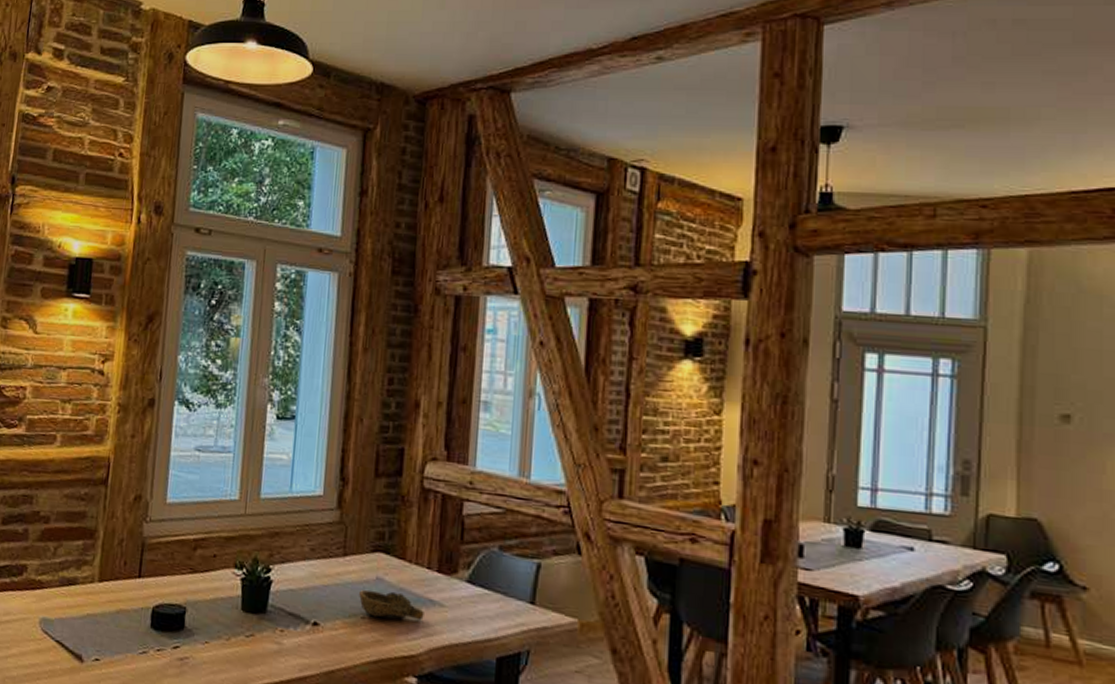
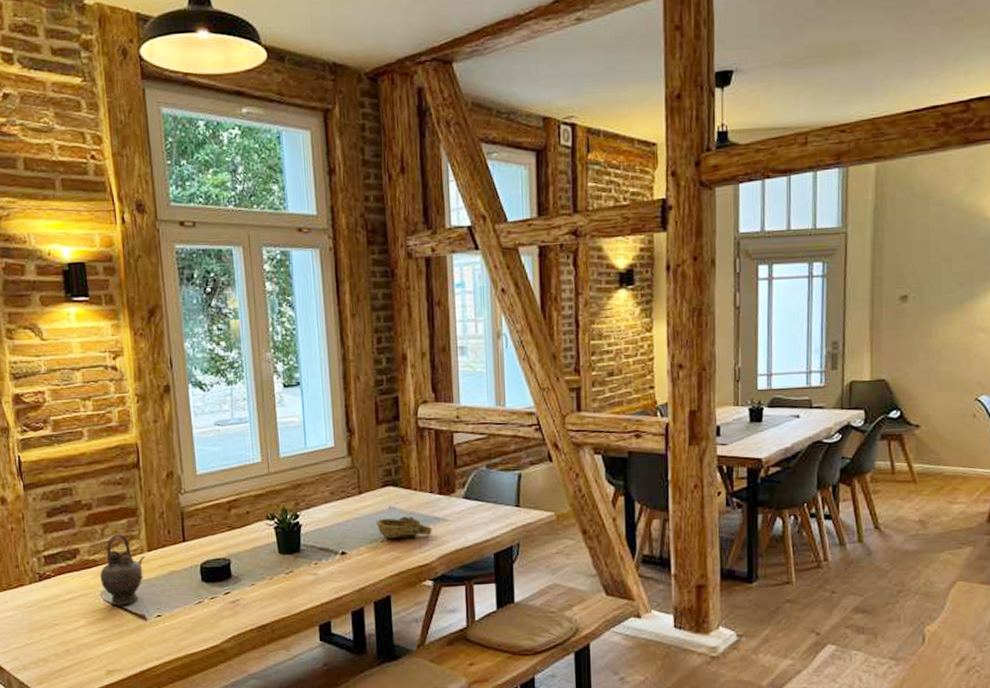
teapot: none [42,555,95,640] -> present [99,534,146,606]

